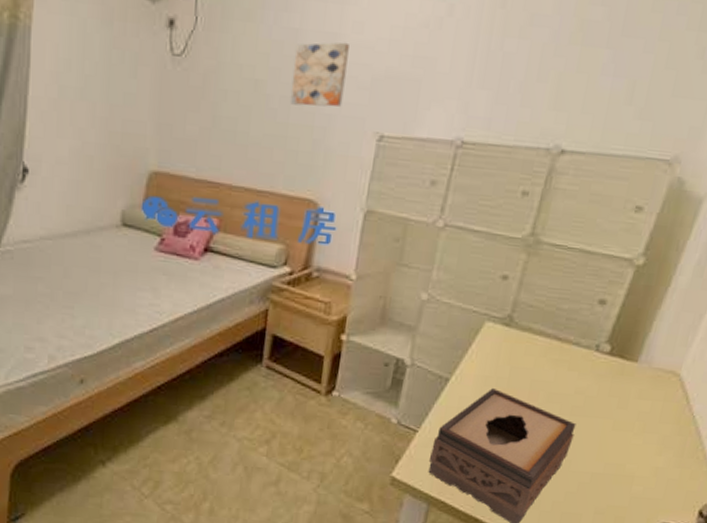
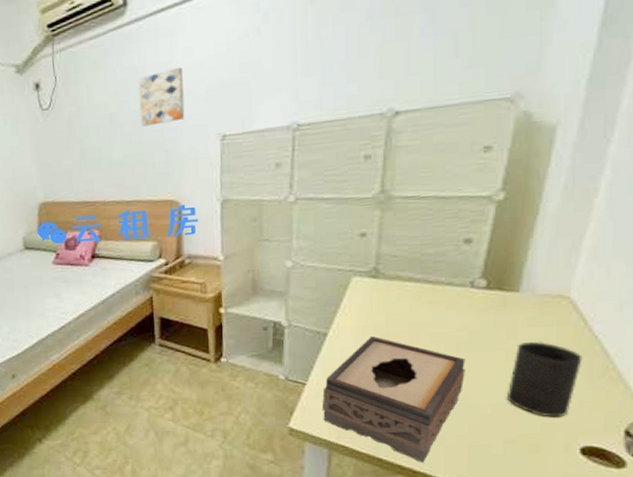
cup: none [605,413,679,493] -> present [506,341,583,418]

